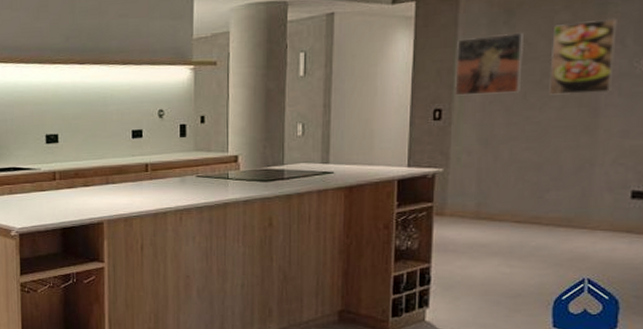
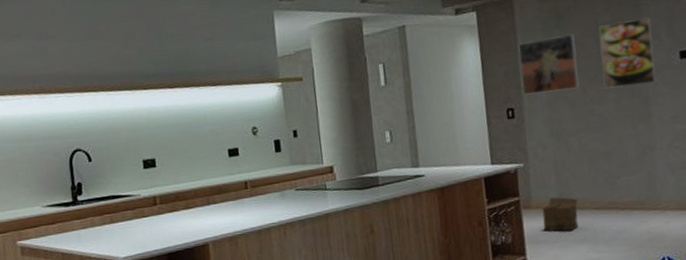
cardboard box: none [454,206,499,243] -> present [542,197,579,232]

